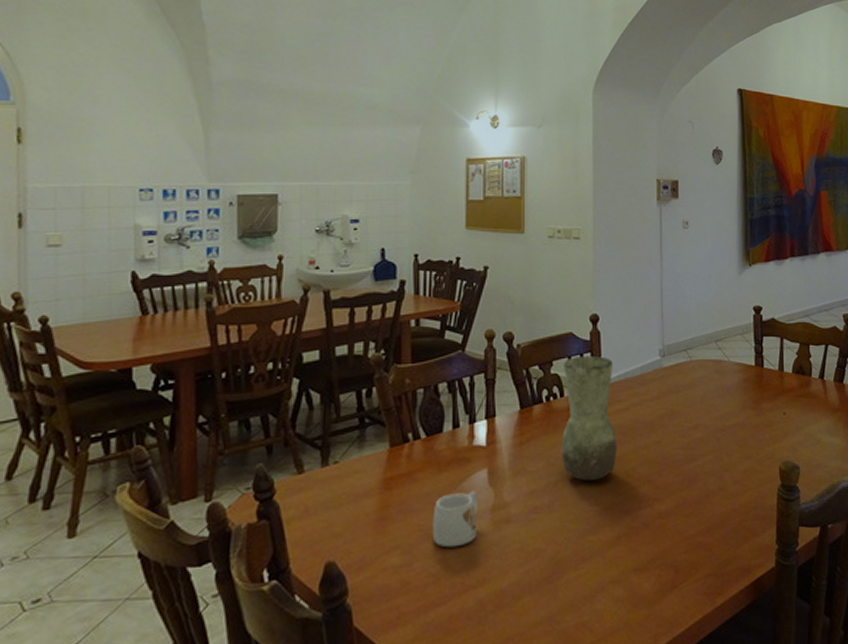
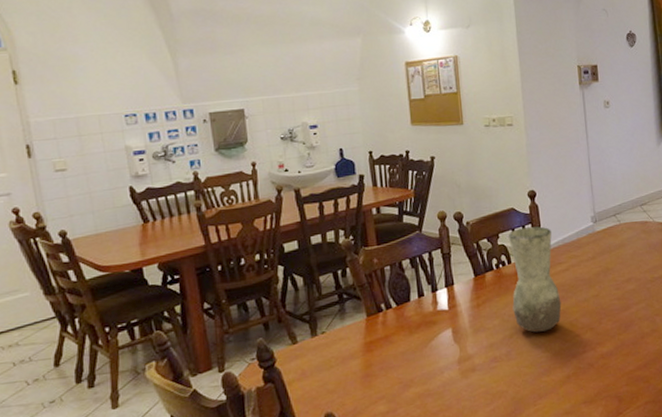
mug: present [432,491,479,548] -> none [409,347,448,395]

